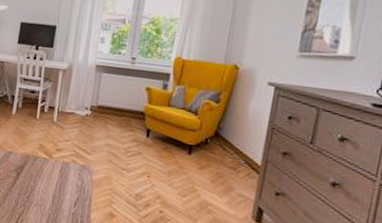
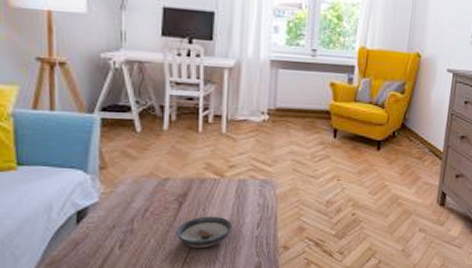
saucer: none [12,187,56,214] -> present [176,216,233,248]

